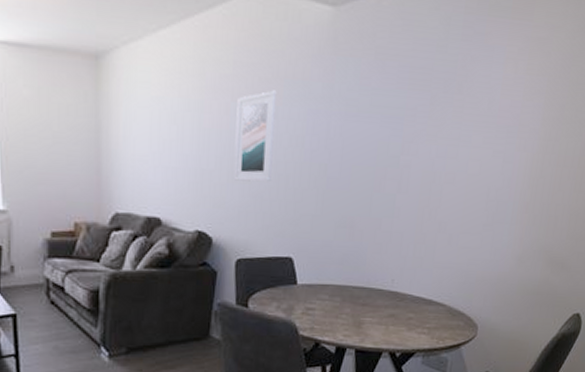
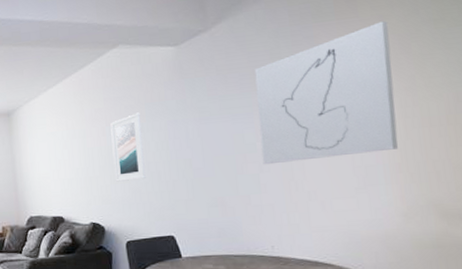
wall art: none [402,32,558,187] -> present [254,21,399,165]

